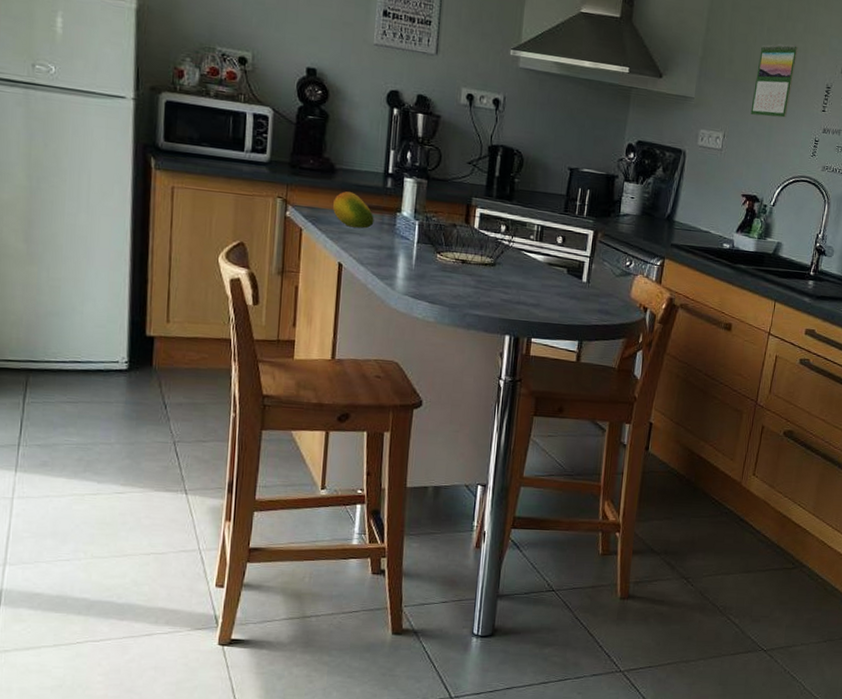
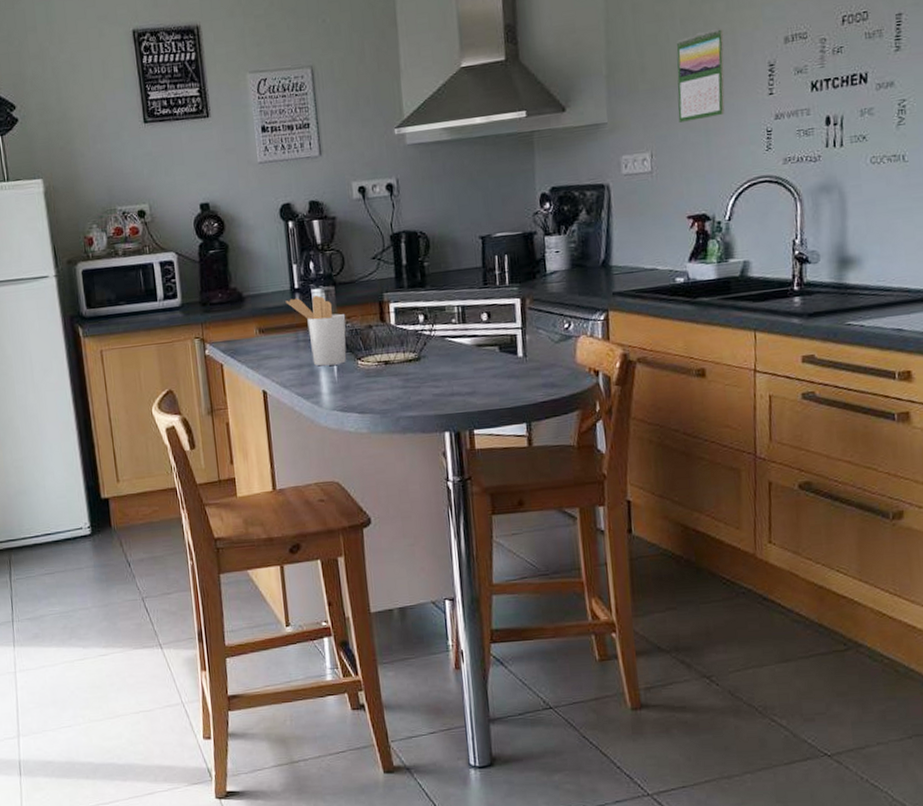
fruit: present [332,191,374,229] -> none [246,316,290,352]
utensil holder: none [377,182,433,254] -> present [285,295,347,366]

